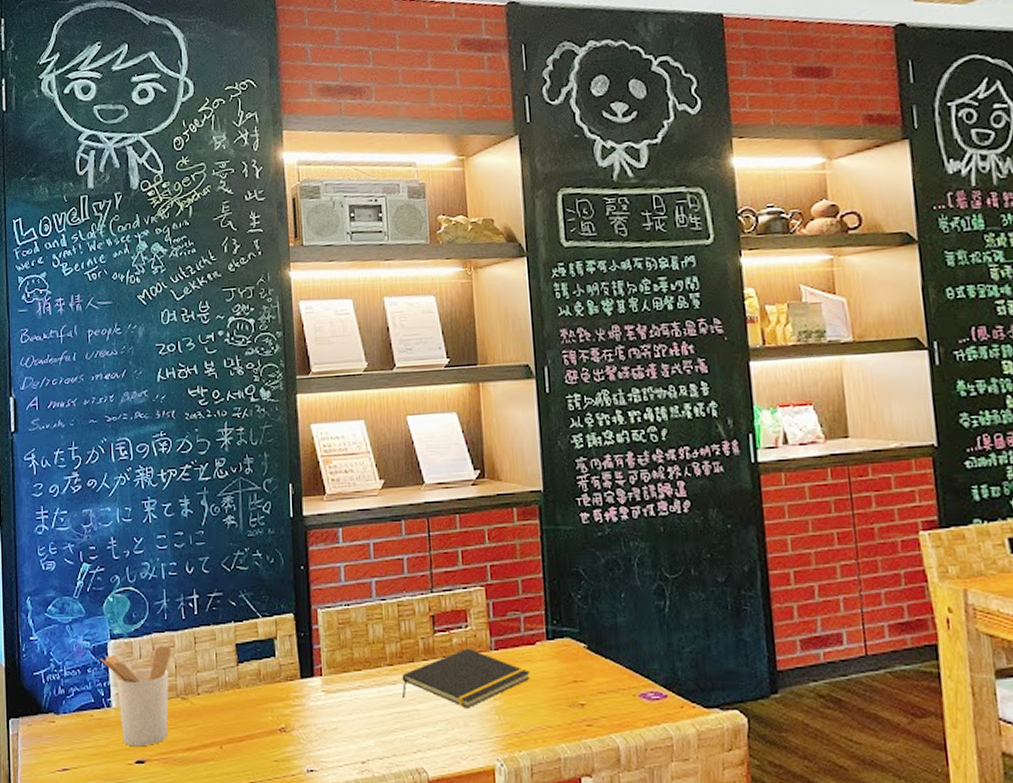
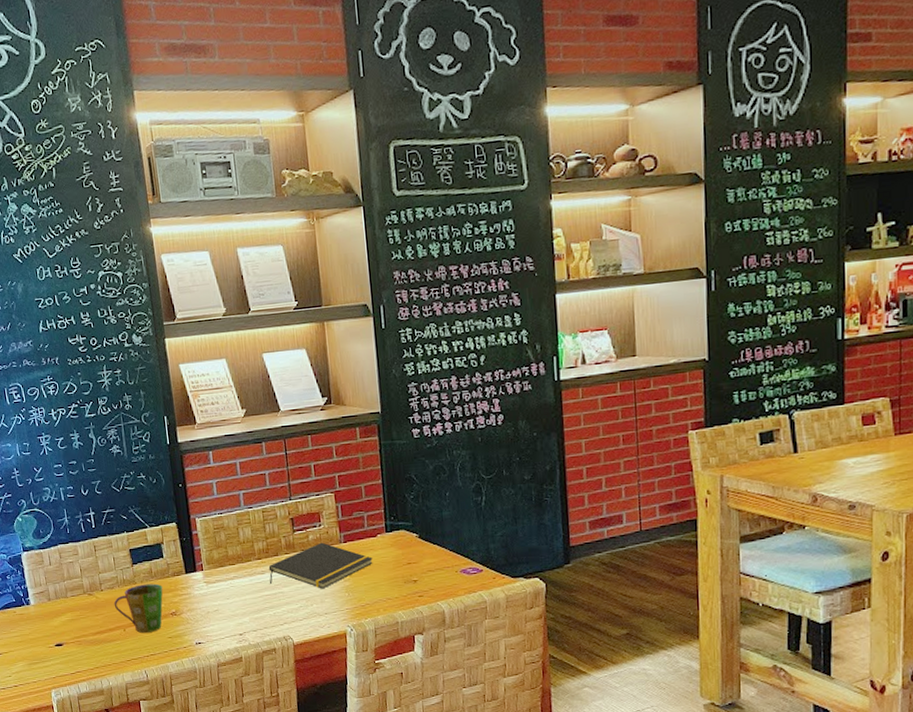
utensil holder: present [100,646,172,747] -> none [16,554,80,634]
cup: none [211,689,272,752] -> present [113,583,163,633]

